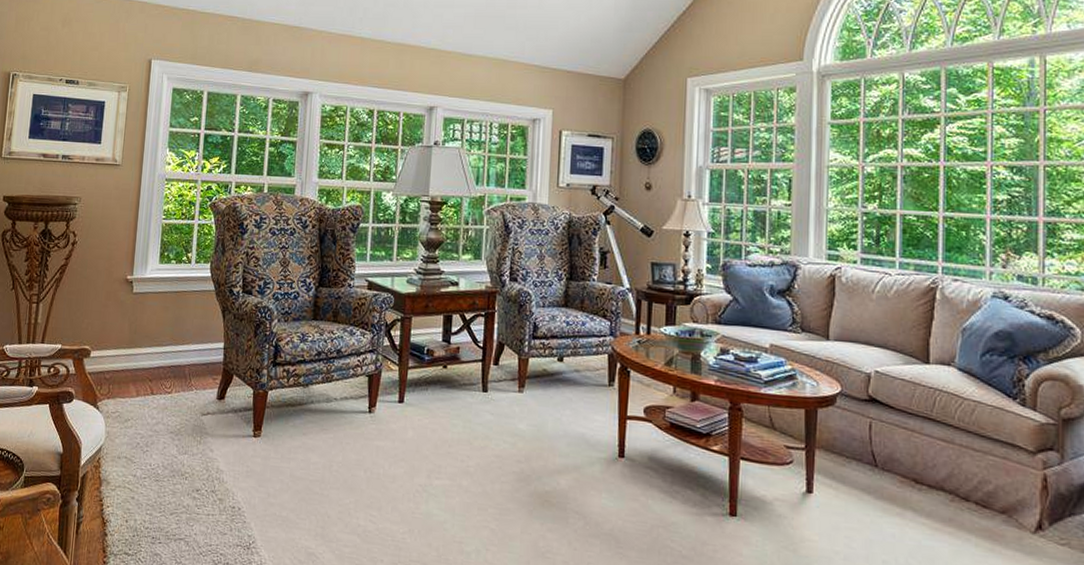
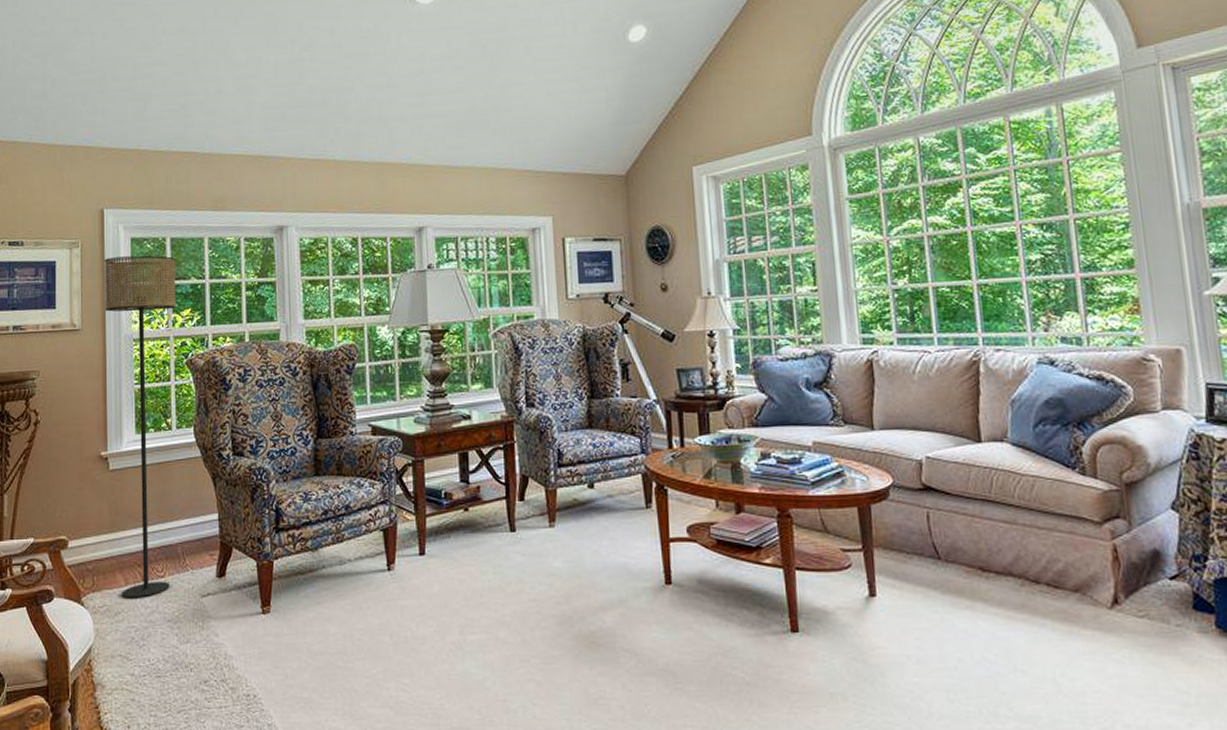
floor lamp: none [132,103,210,409] -> present [104,255,176,598]

